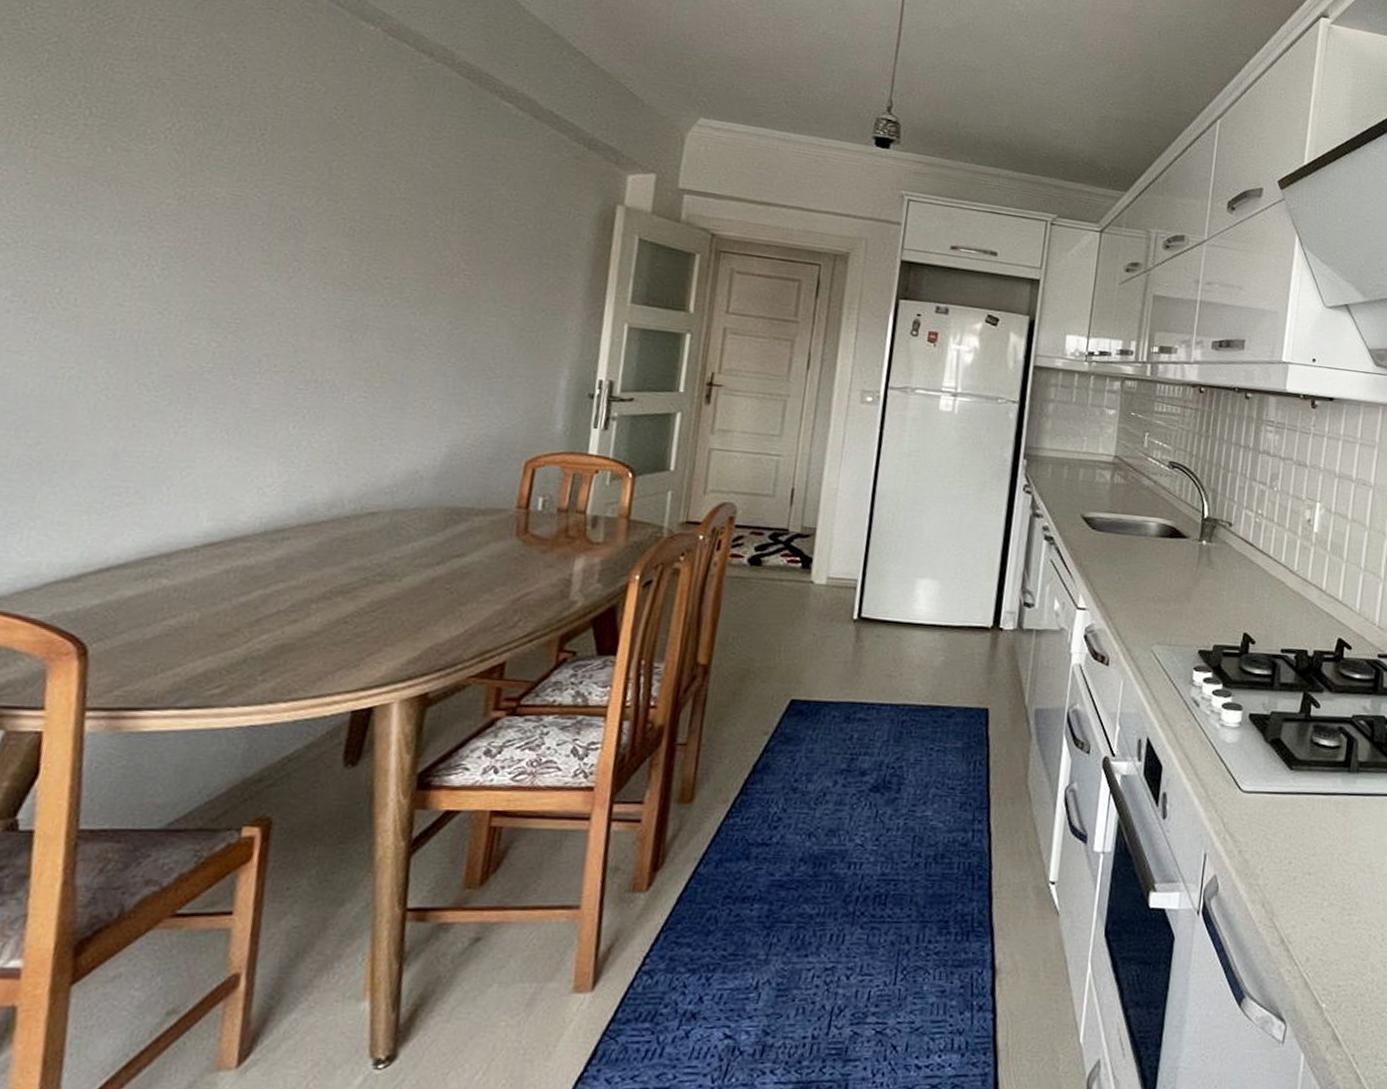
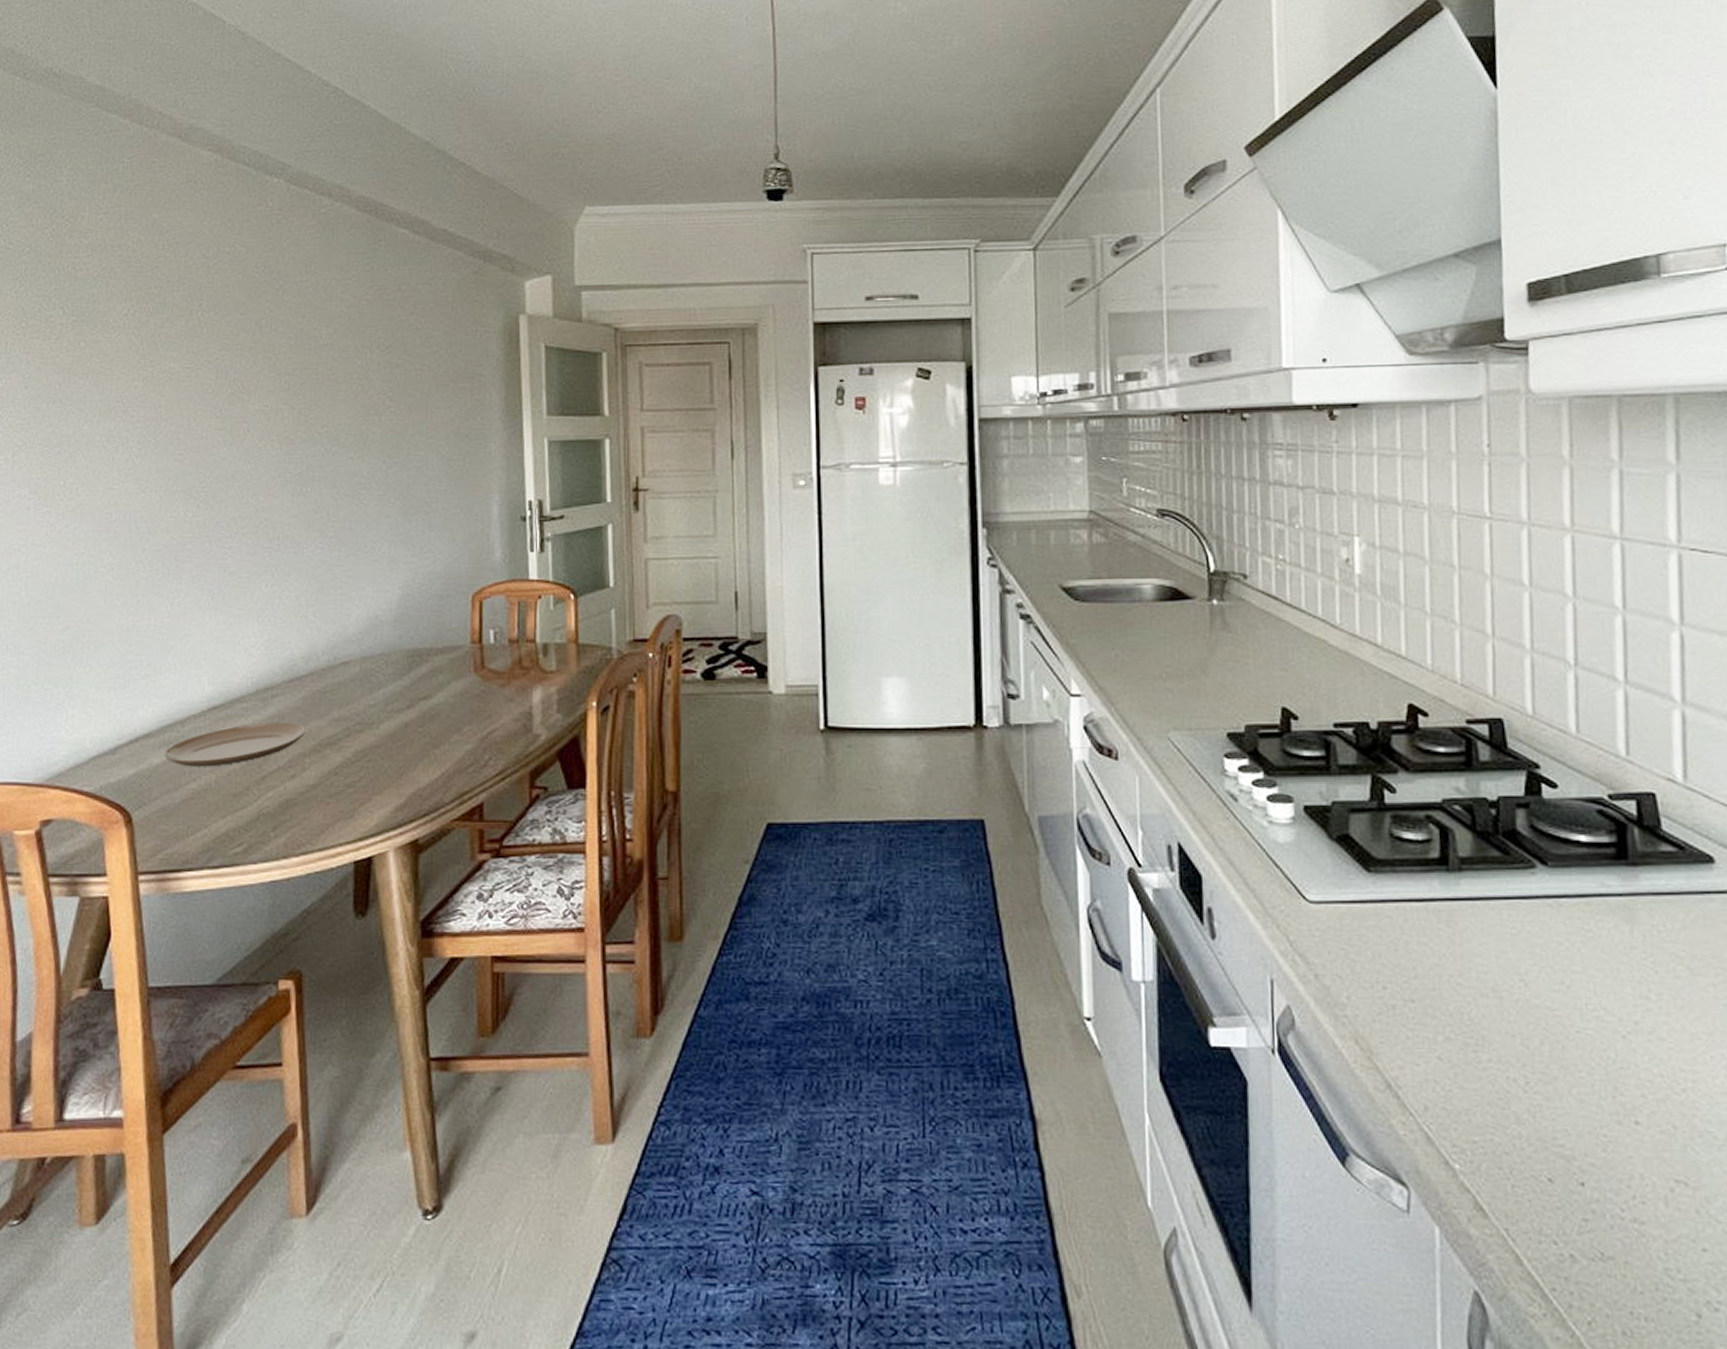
plate: none [139,564,318,605] -> present [164,722,306,767]

